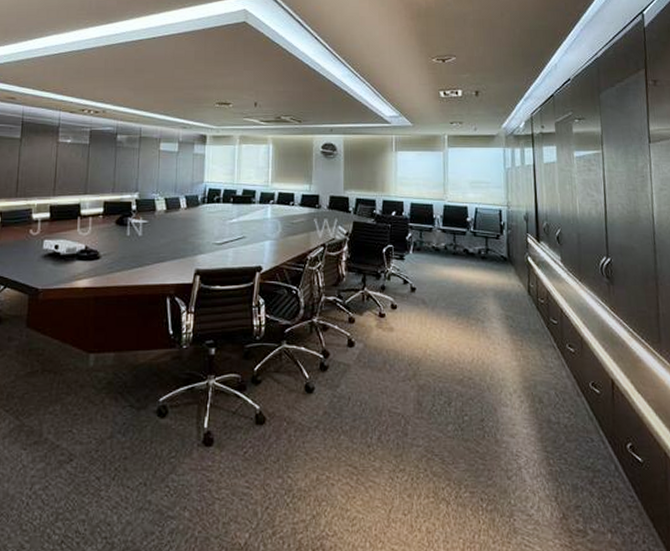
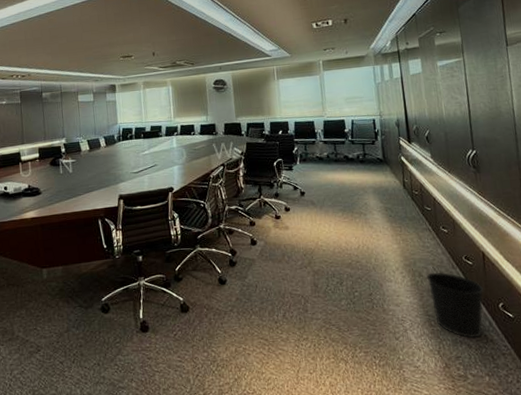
wastebasket: none [546,399,611,484] -> present [425,272,484,338]

